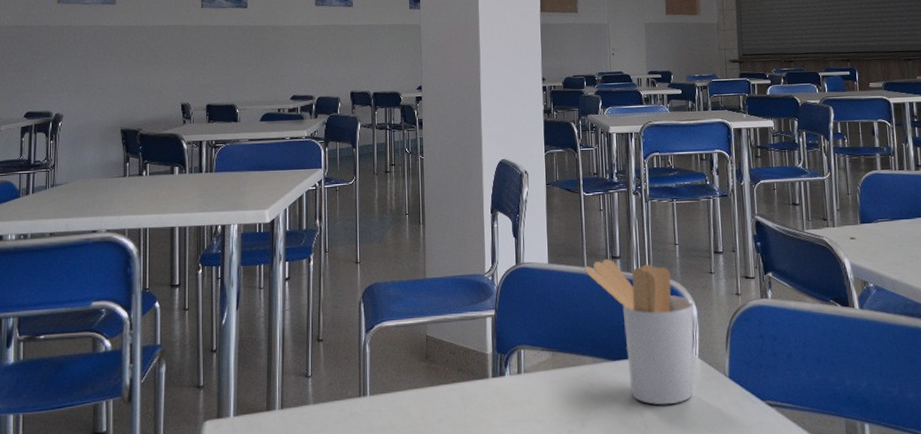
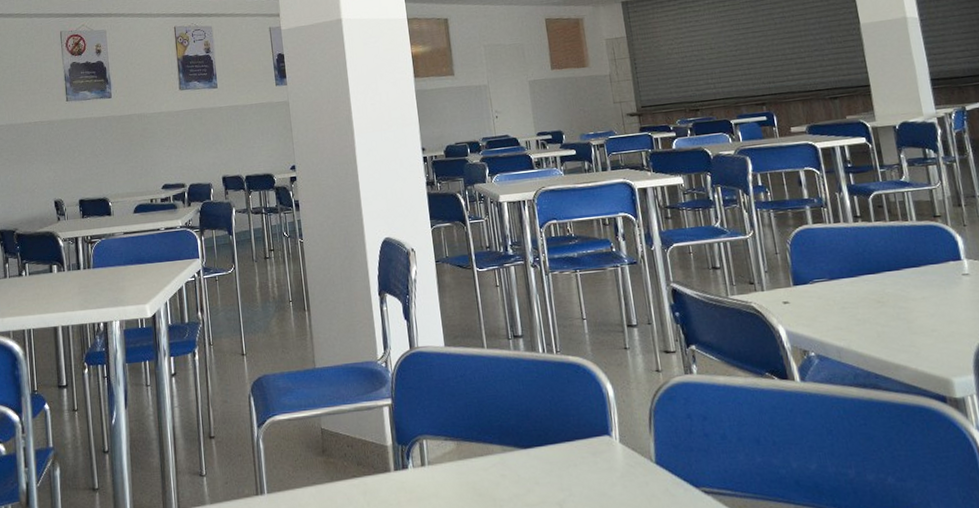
utensil holder: present [584,259,695,405] -> none [484,338,616,496]

